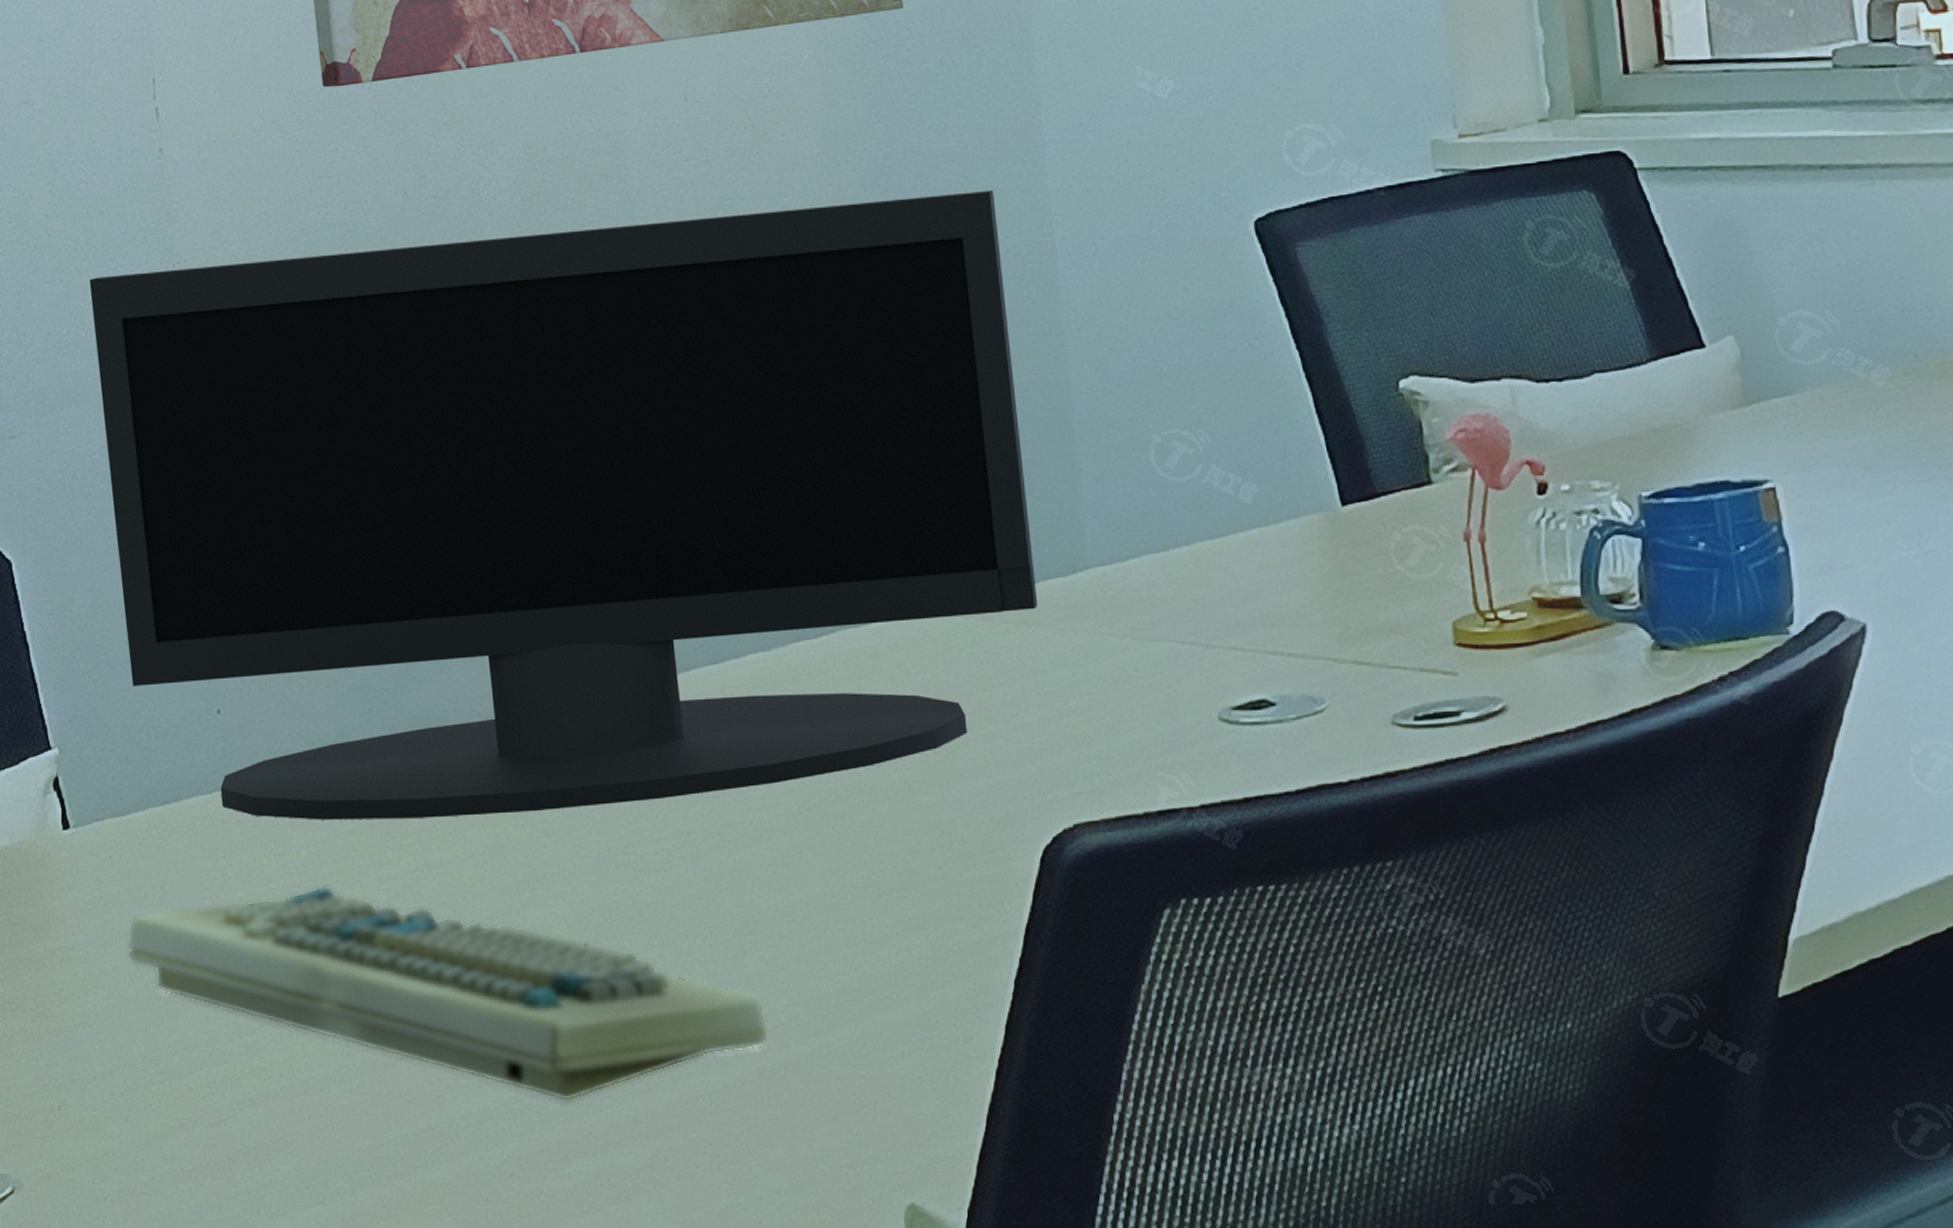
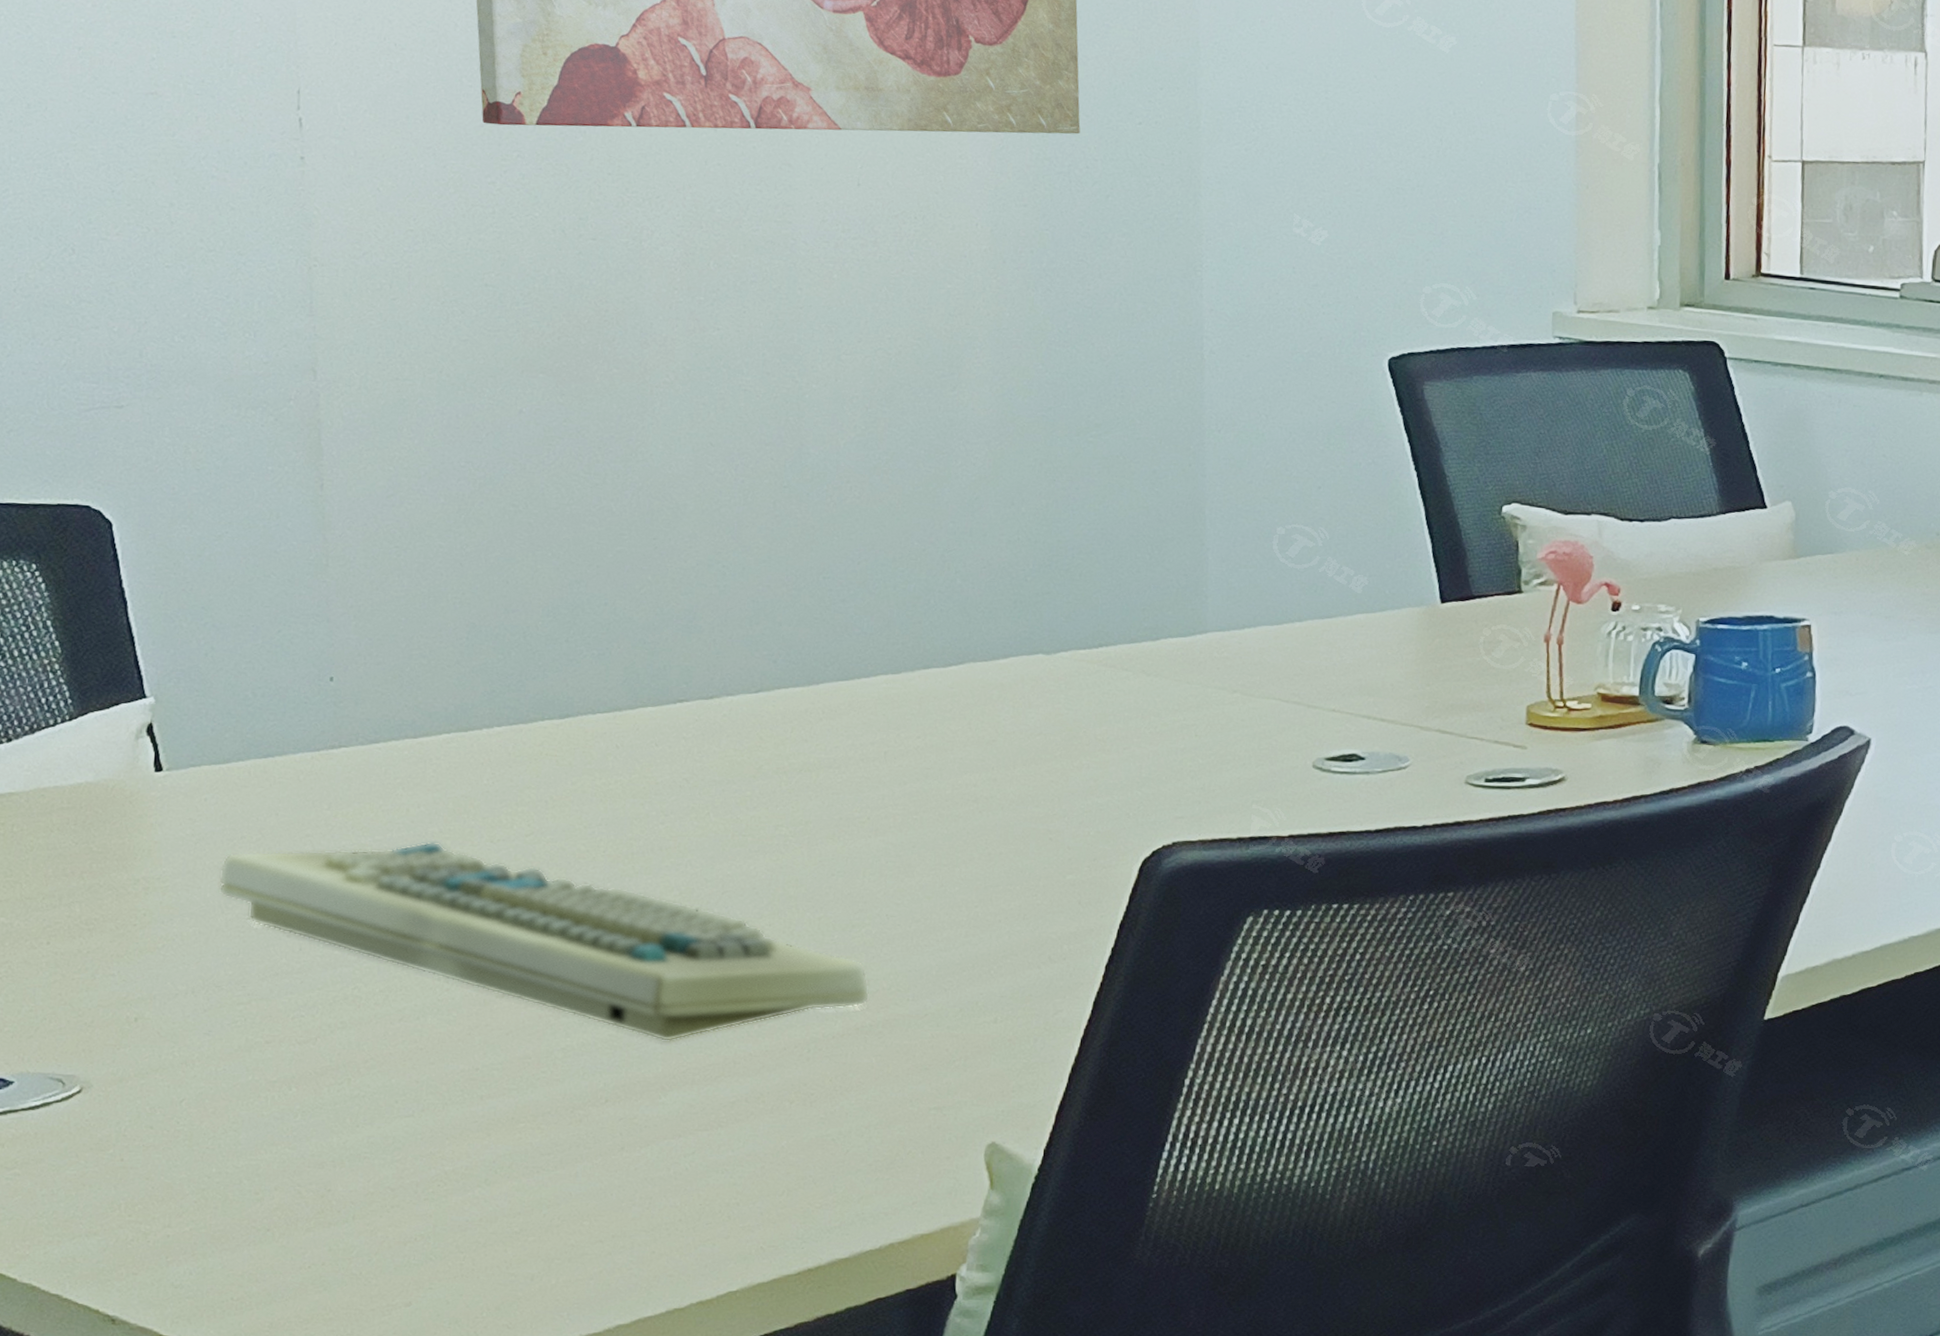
monitor: present [89,189,1038,820] -> none [215,268,1158,793]

